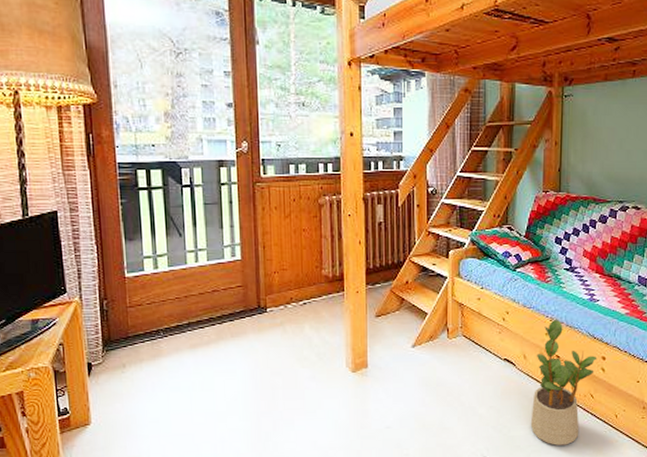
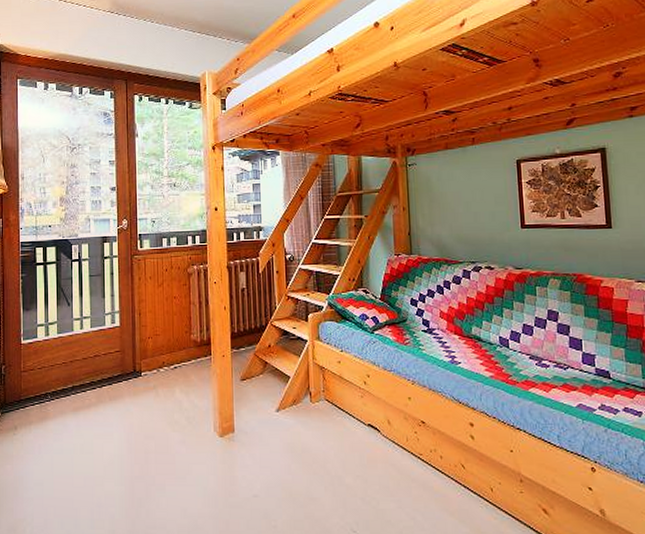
potted plant: present [530,320,598,446] -> none [400,383,465,521]

